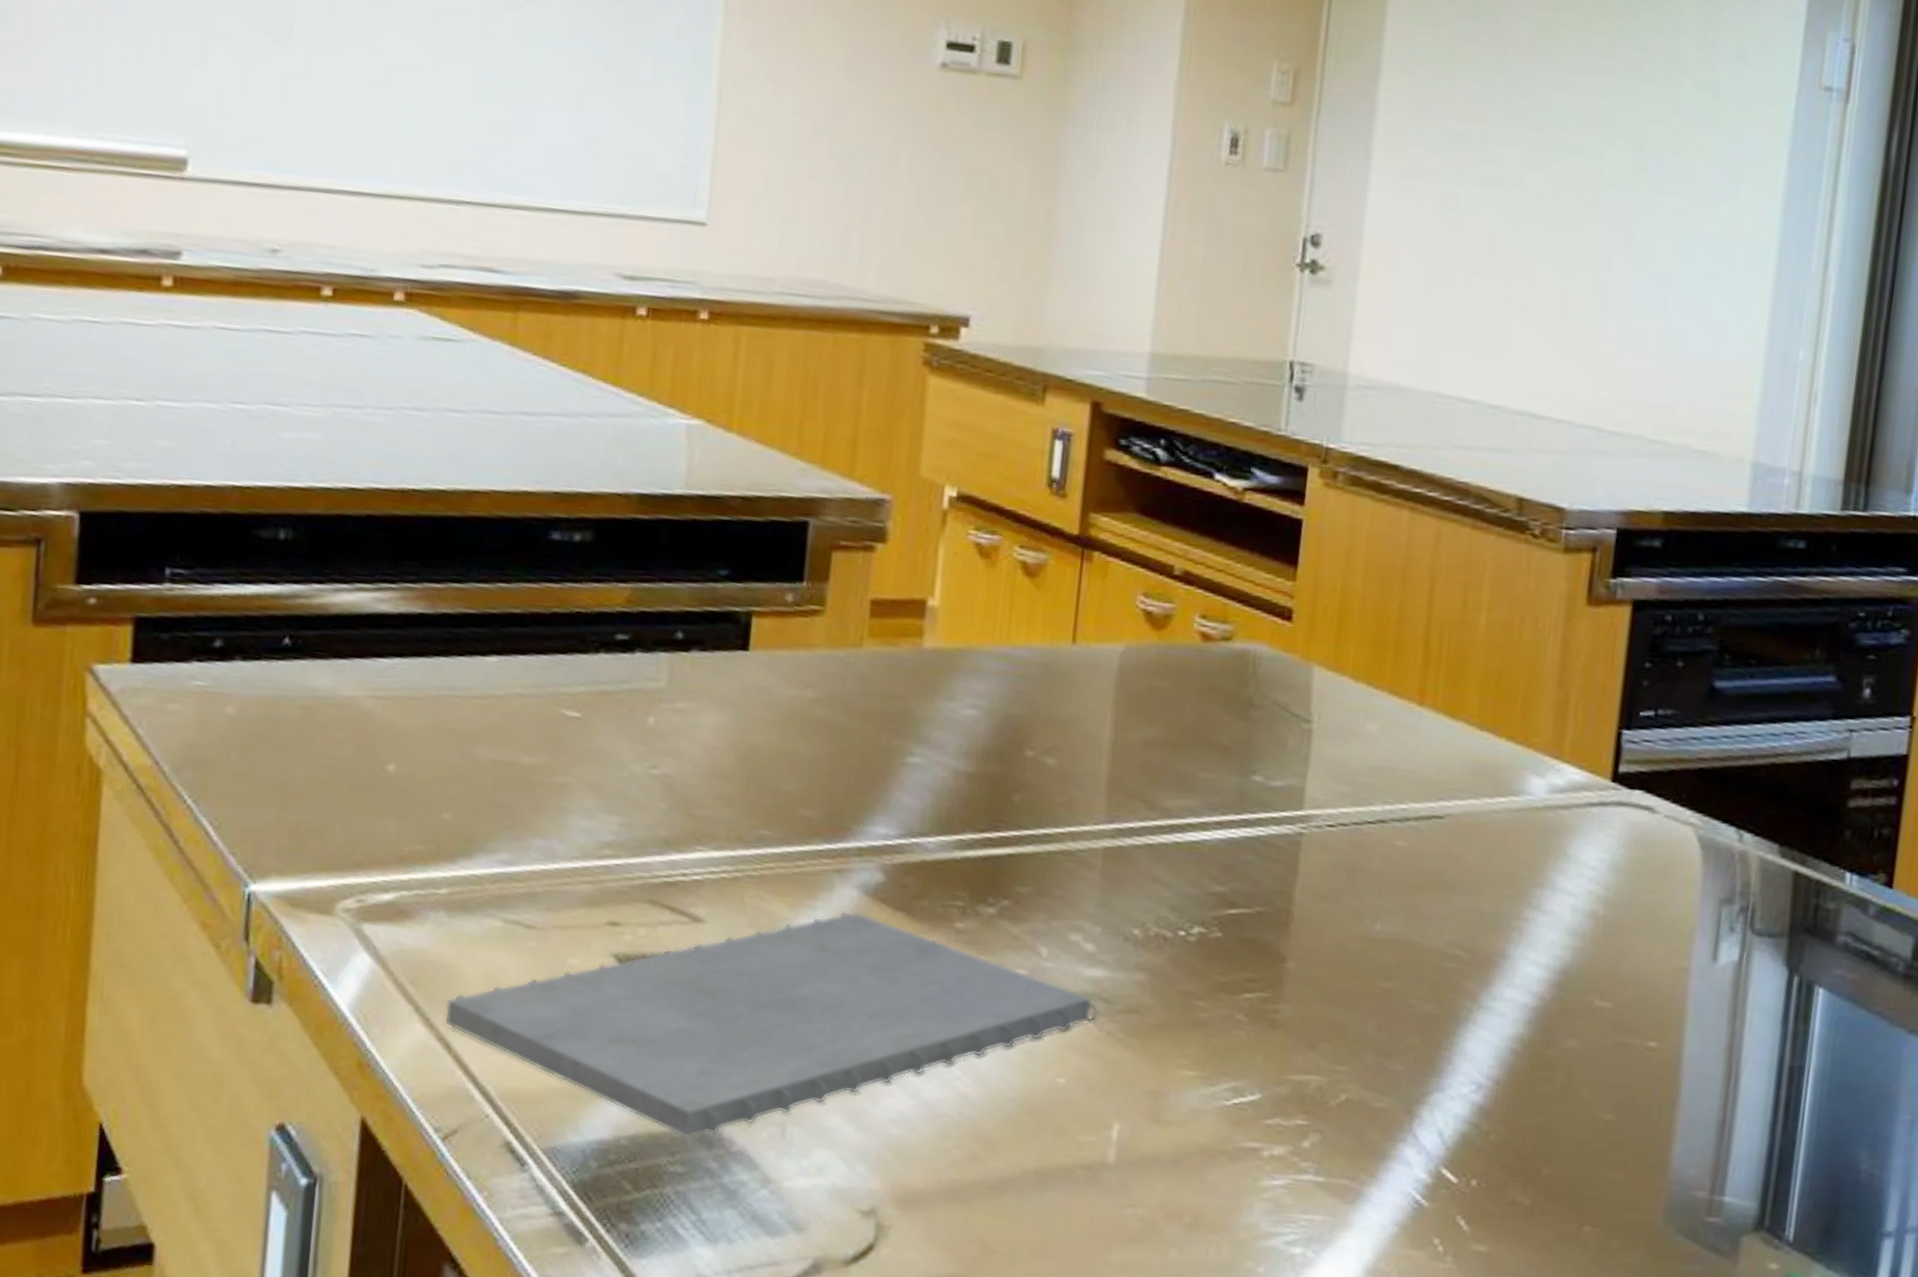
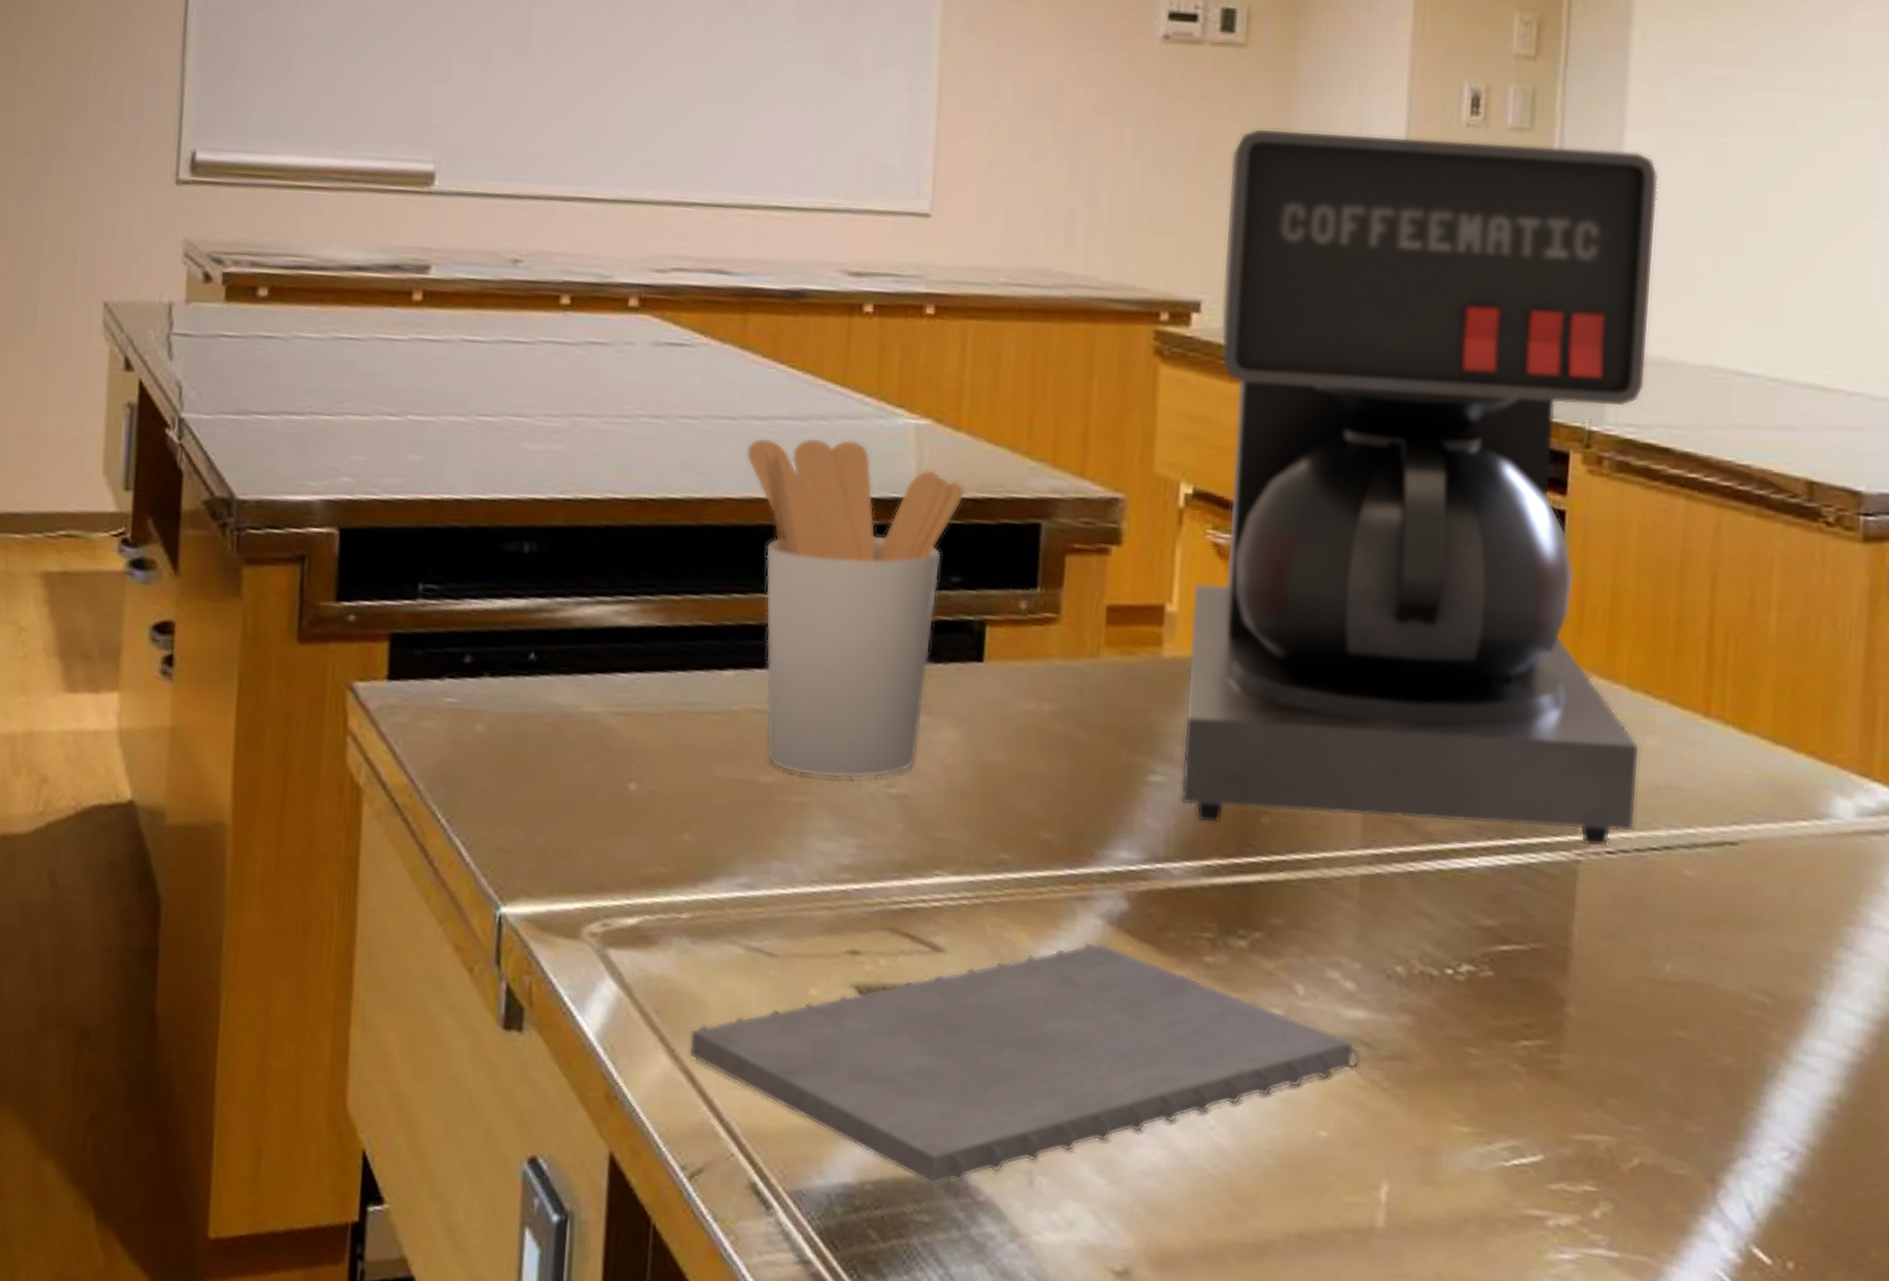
utensil holder: none [513,433,734,760] -> present [746,437,965,779]
coffee maker: none [937,156,1398,821] -> present [1180,127,1659,848]

